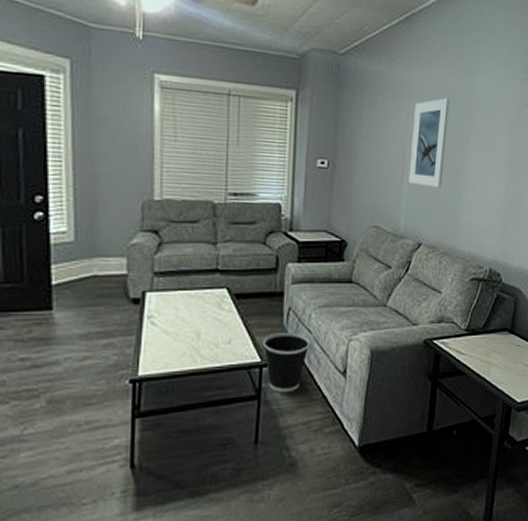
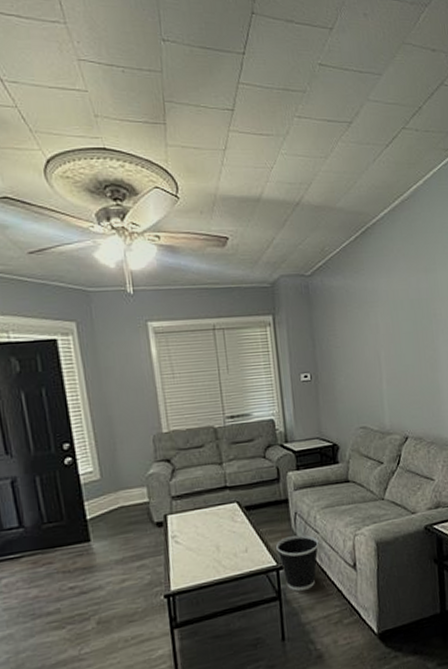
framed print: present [408,98,450,188] -> none [382,299,419,383]

